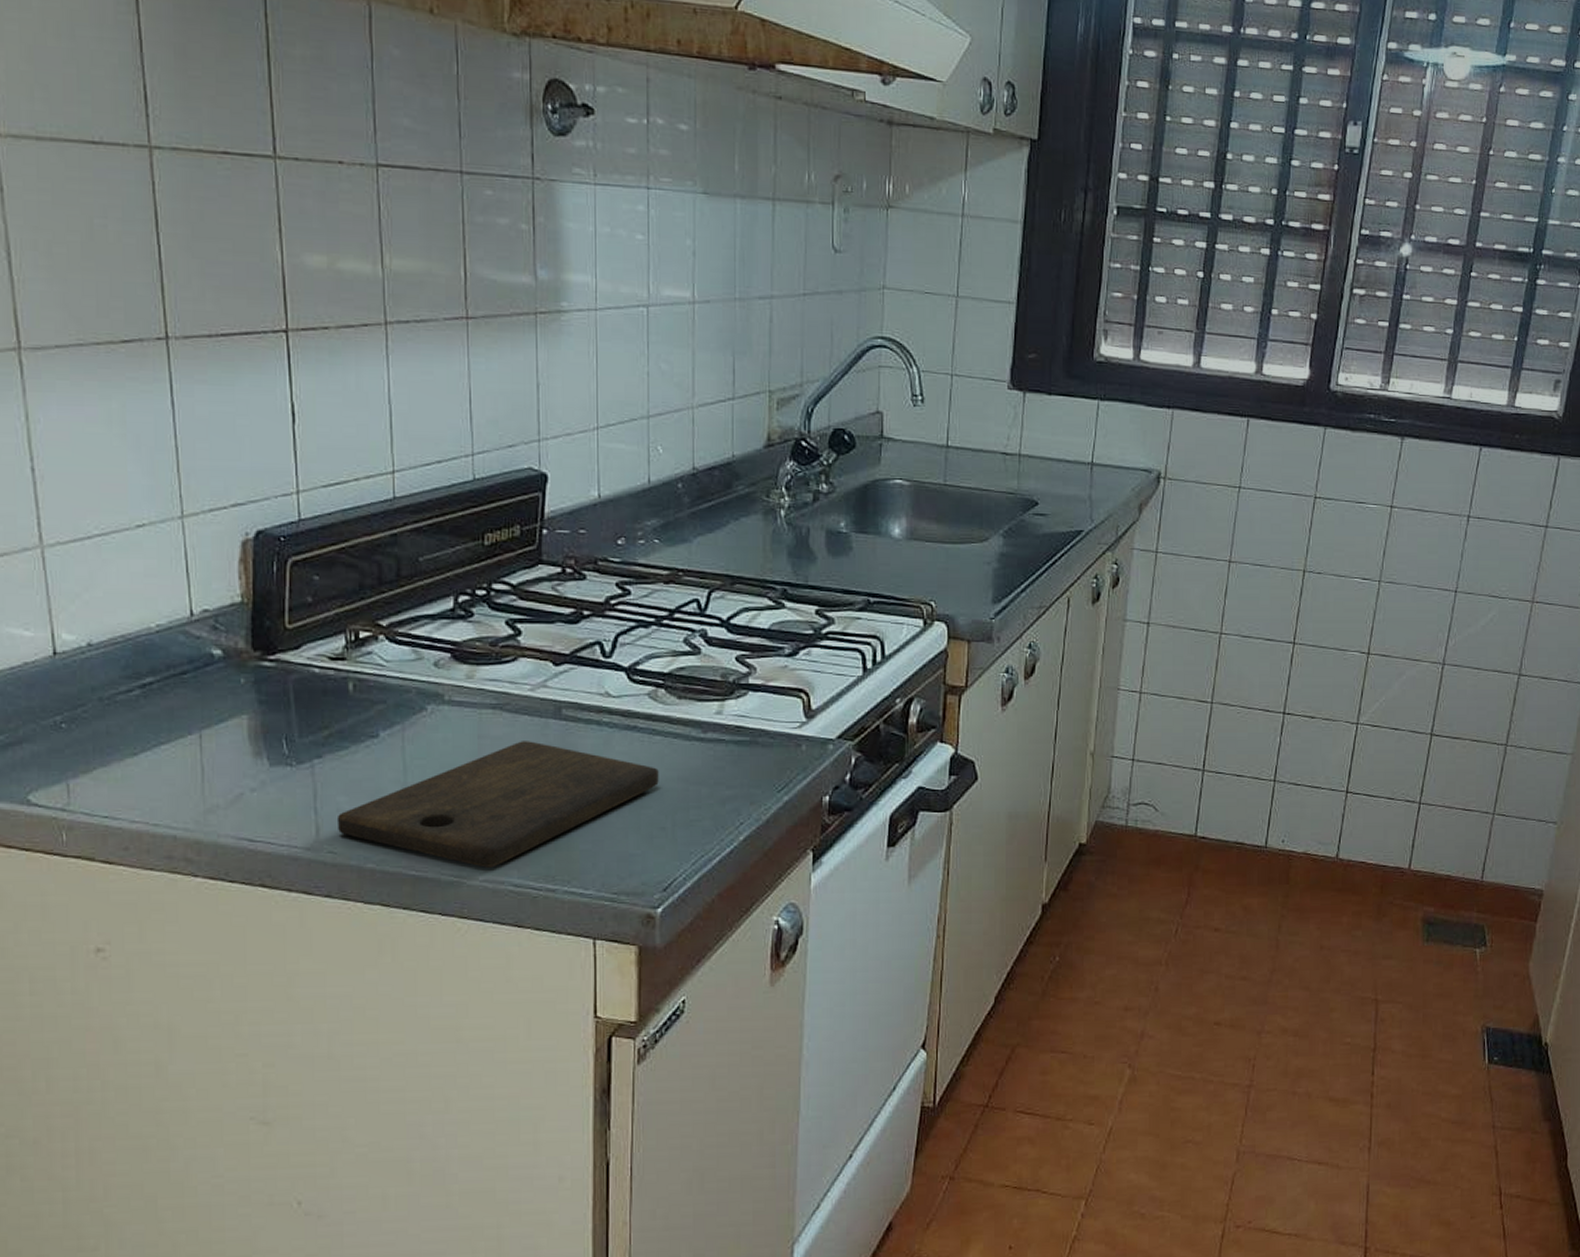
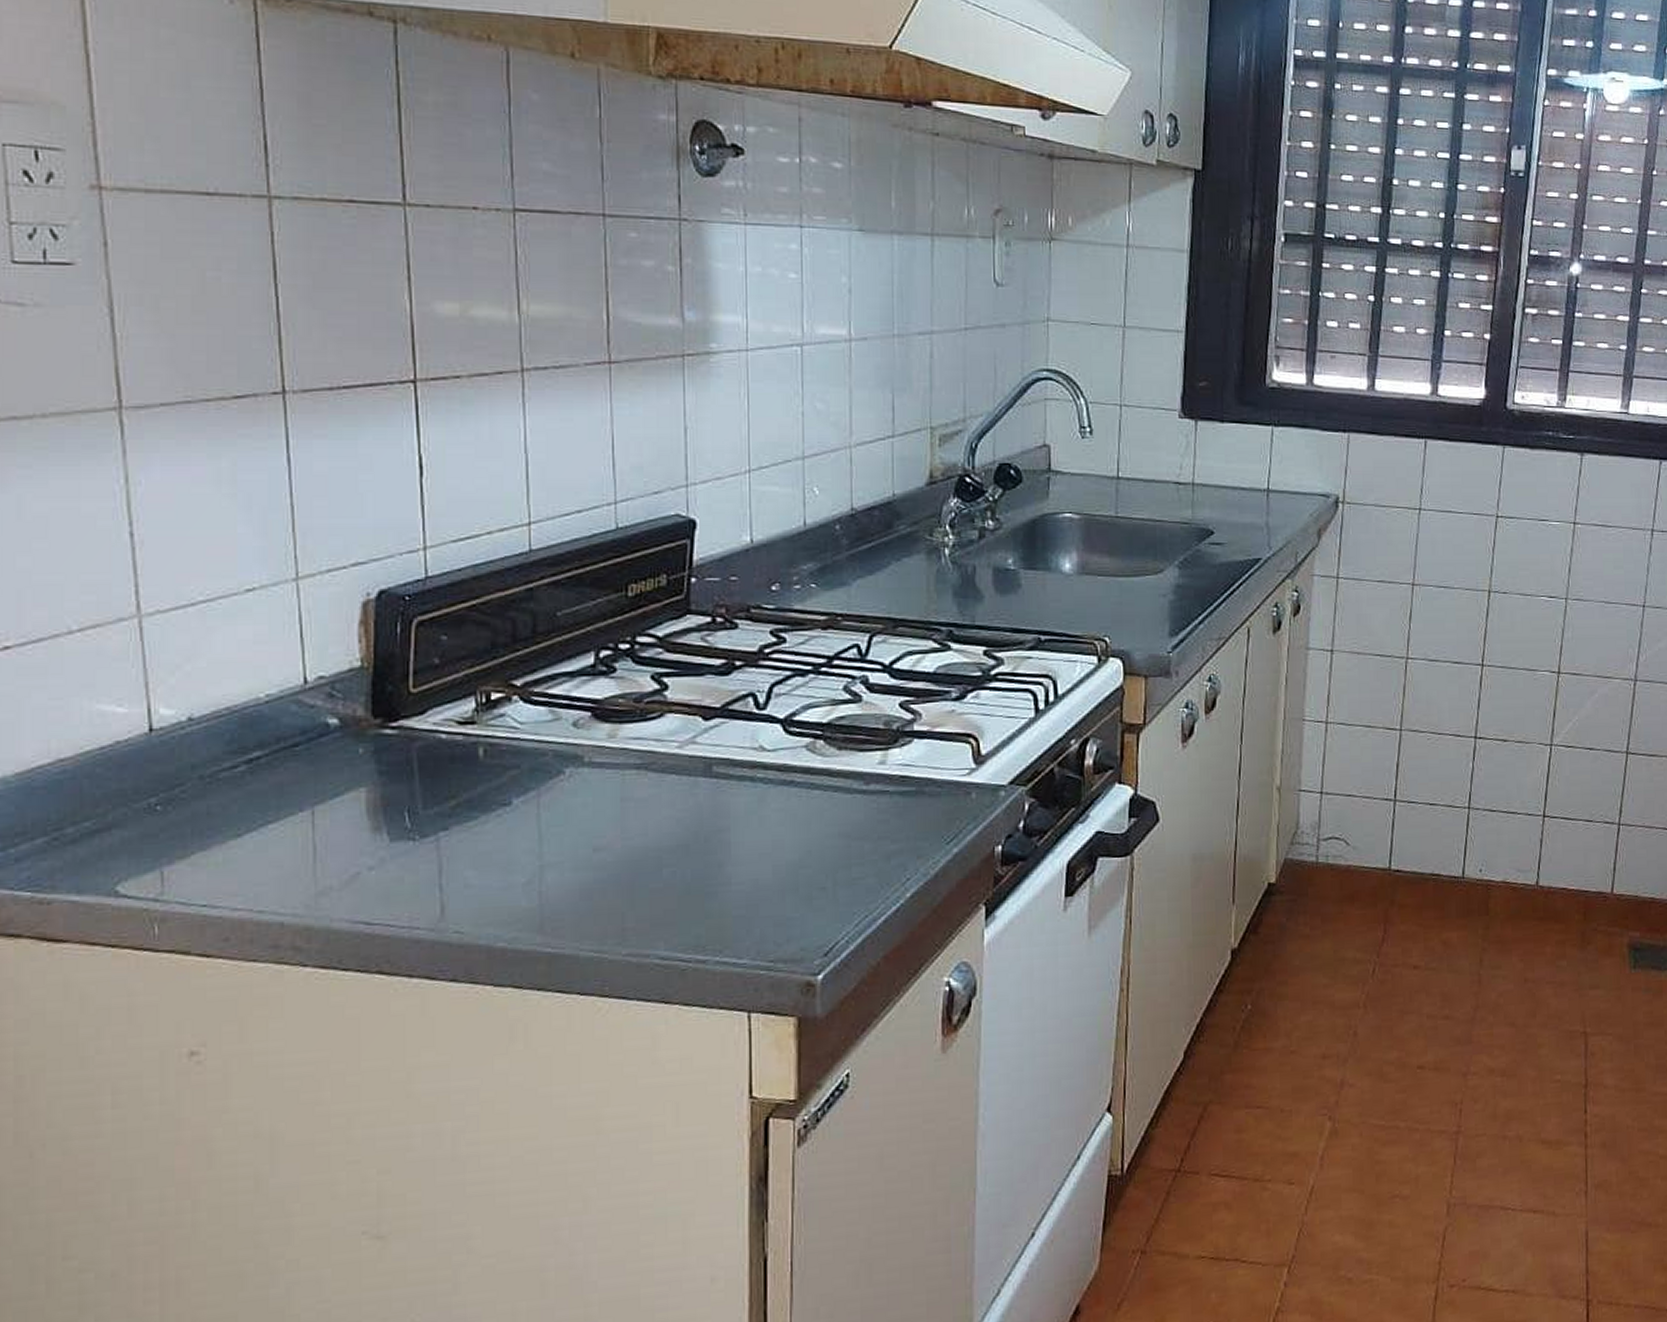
cutting board: present [336,741,659,868] -> none [464,801,818,941]

